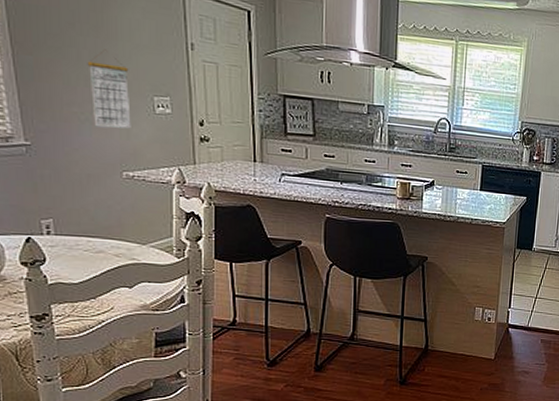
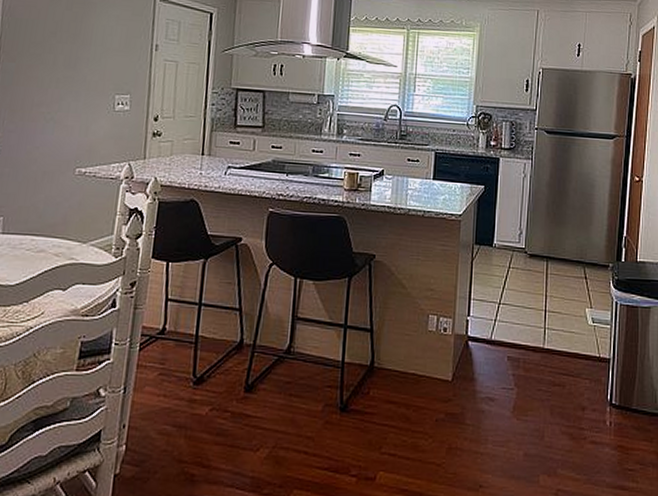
calendar: present [87,49,131,129] -> none [57,54,97,127]

